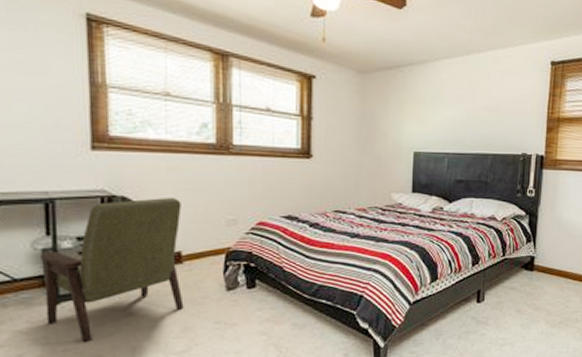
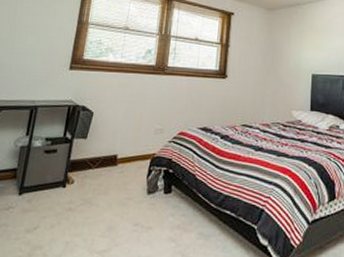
chair: present [41,196,184,343] -> none [9,107,124,233]

